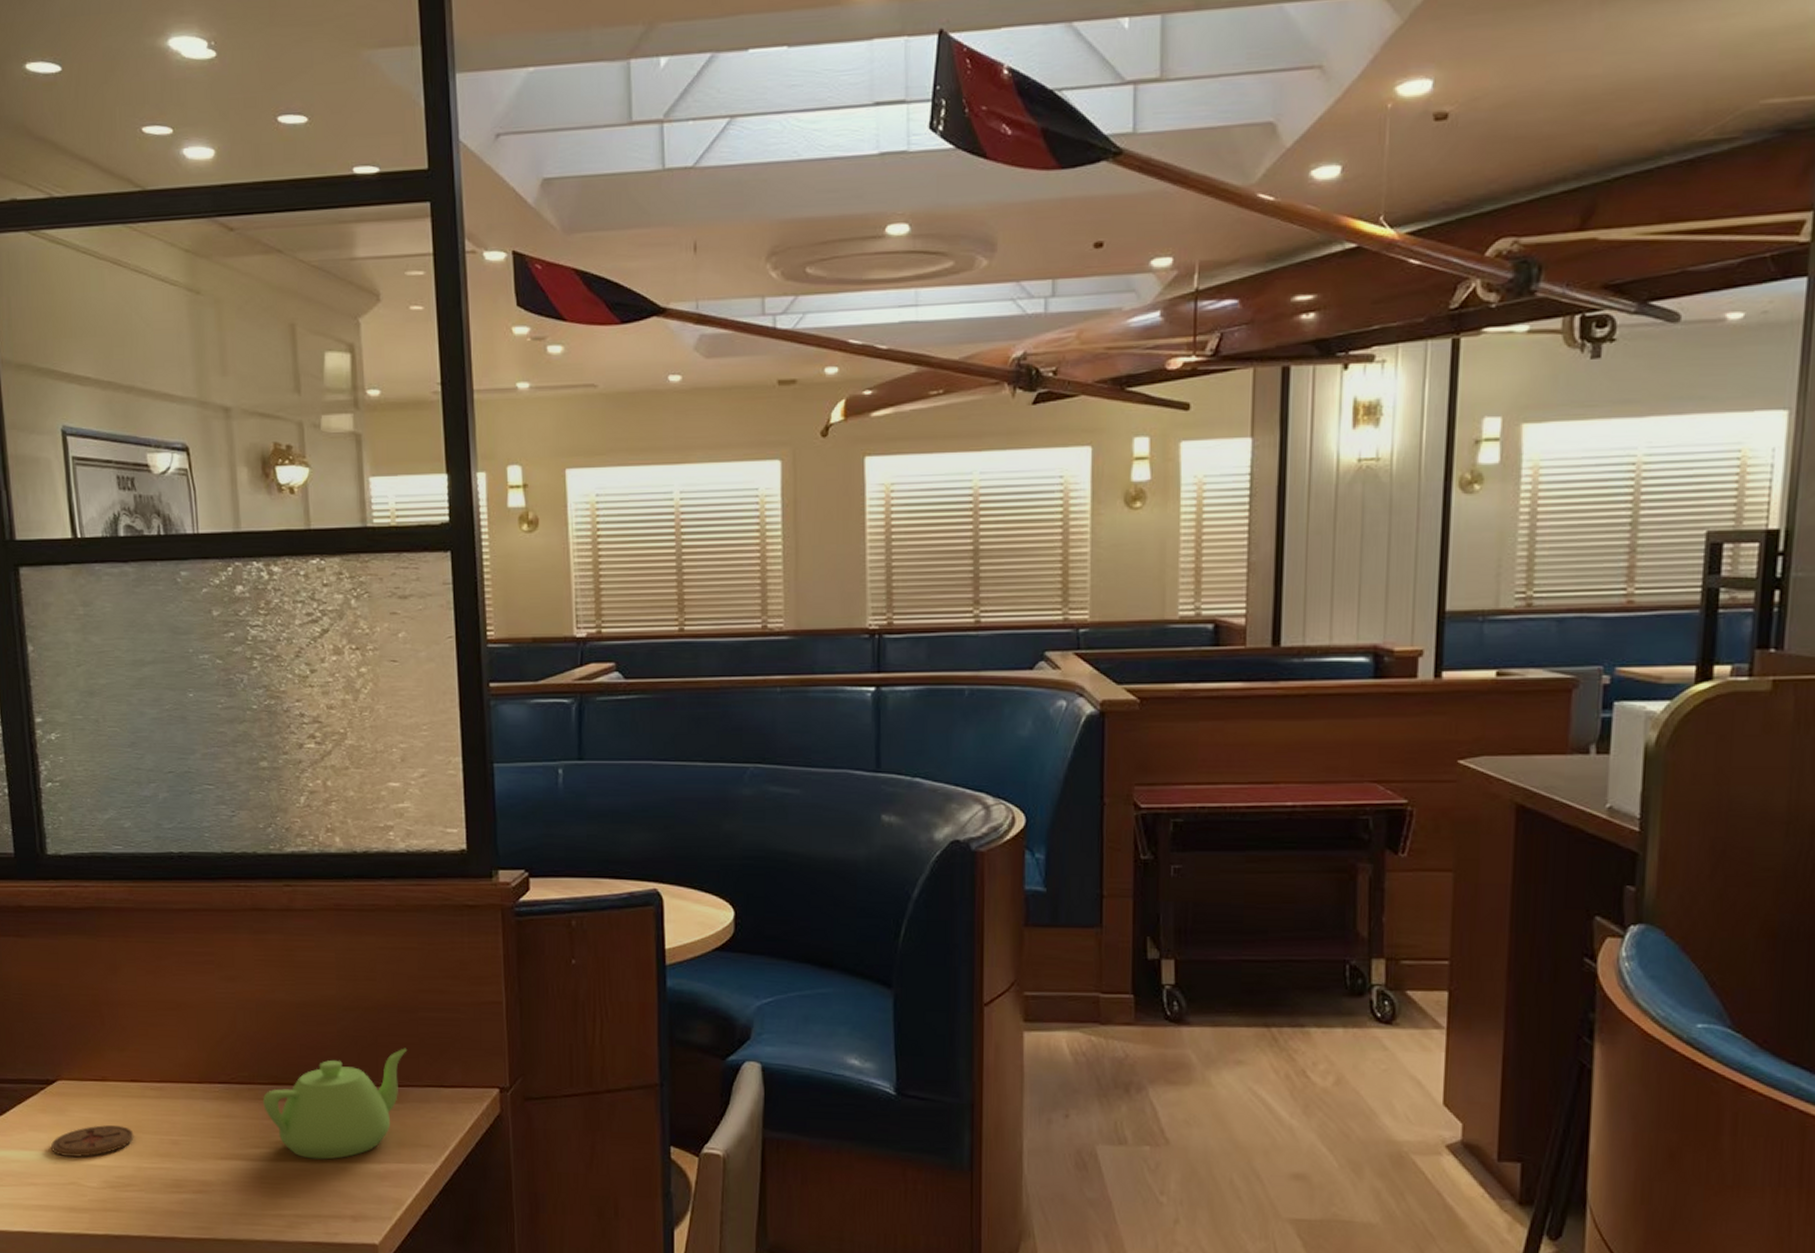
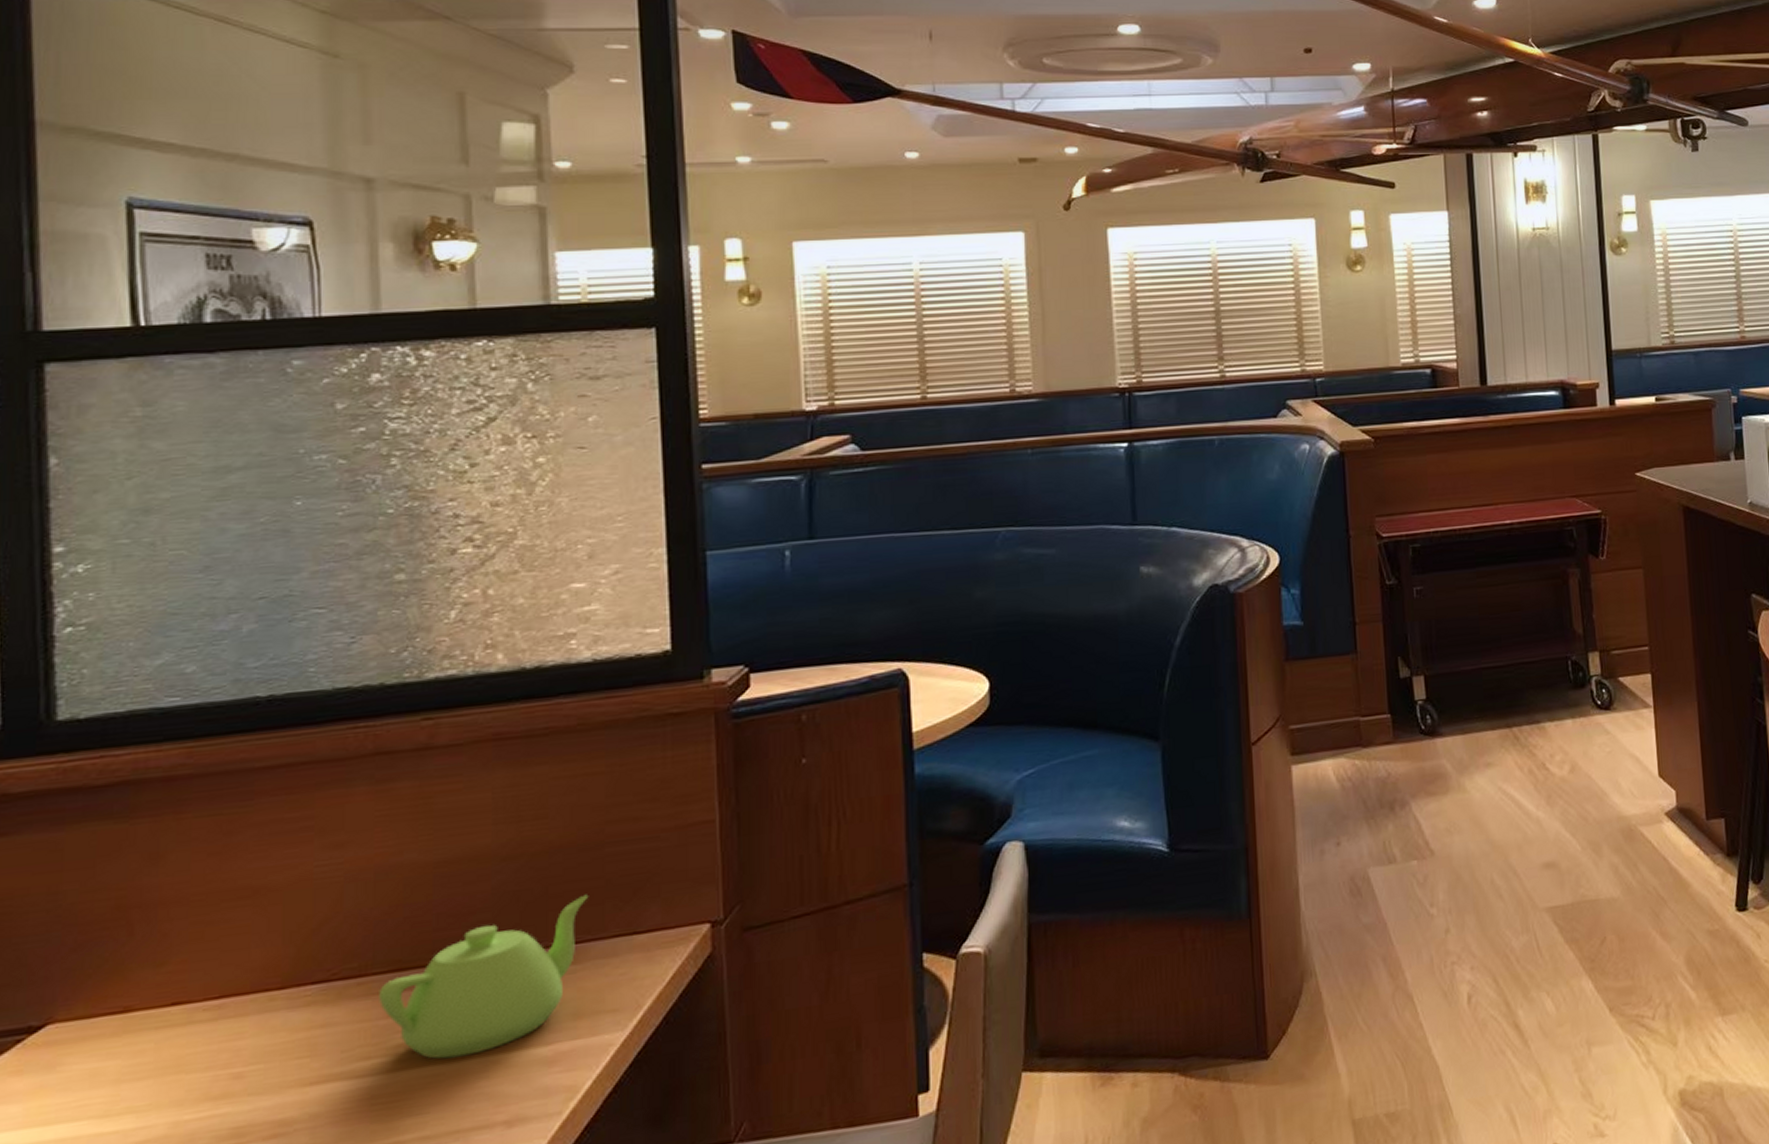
coaster: present [51,1125,134,1157] -> none [28,1069,171,1132]

